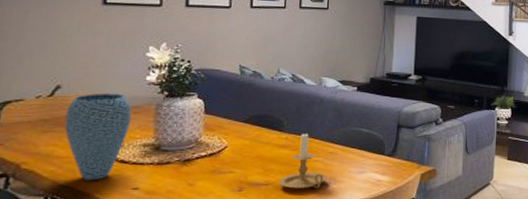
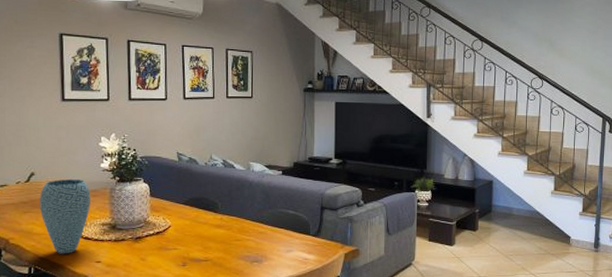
candle holder: present [278,132,326,190] -> none [216,213,258,266]

